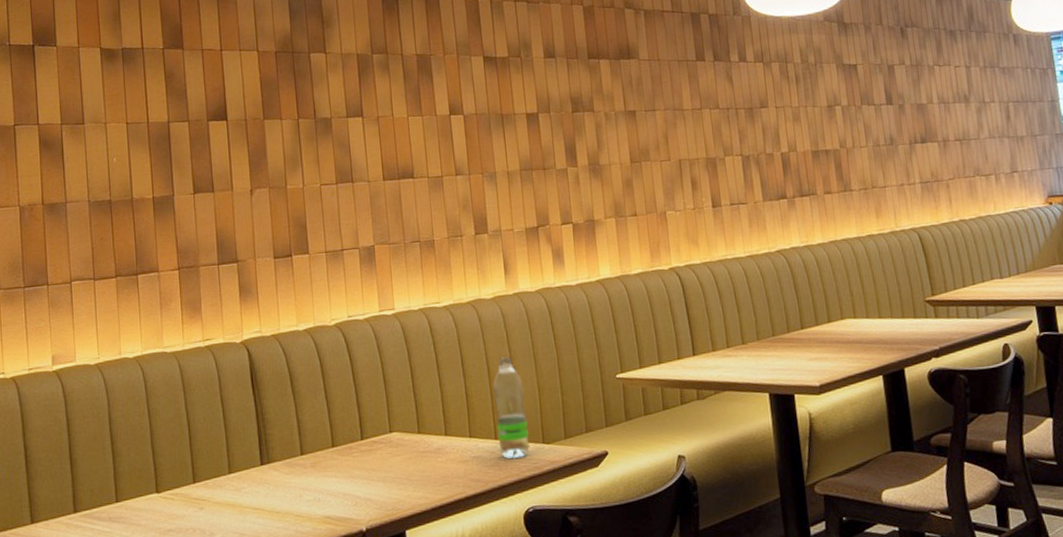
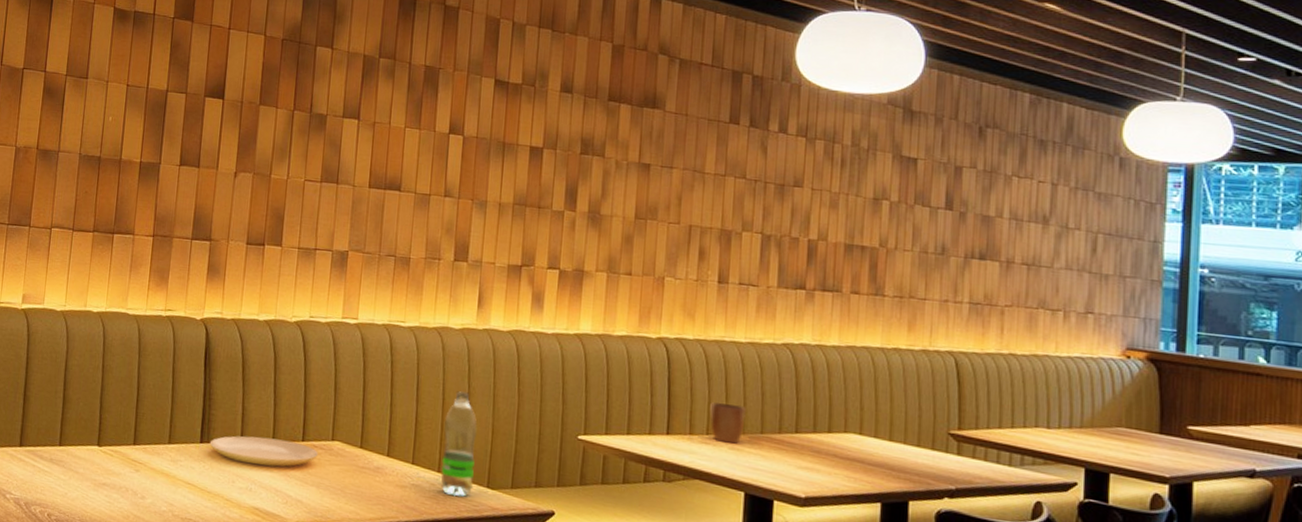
plate: none [270,442,380,475] -> present [209,435,319,467]
cup: none [726,314,758,352] -> present [710,402,746,444]

